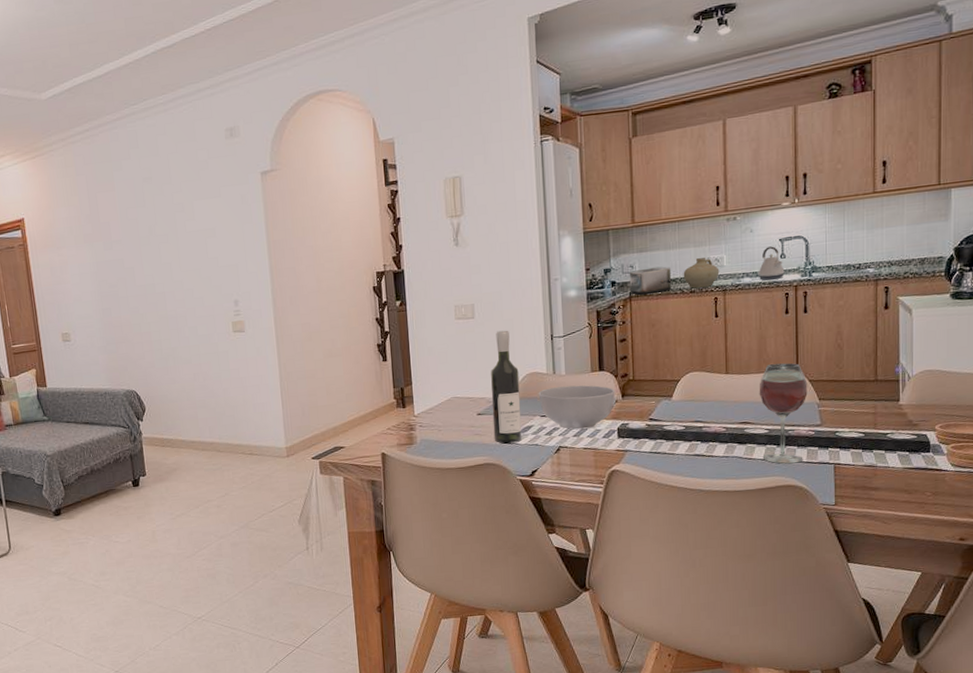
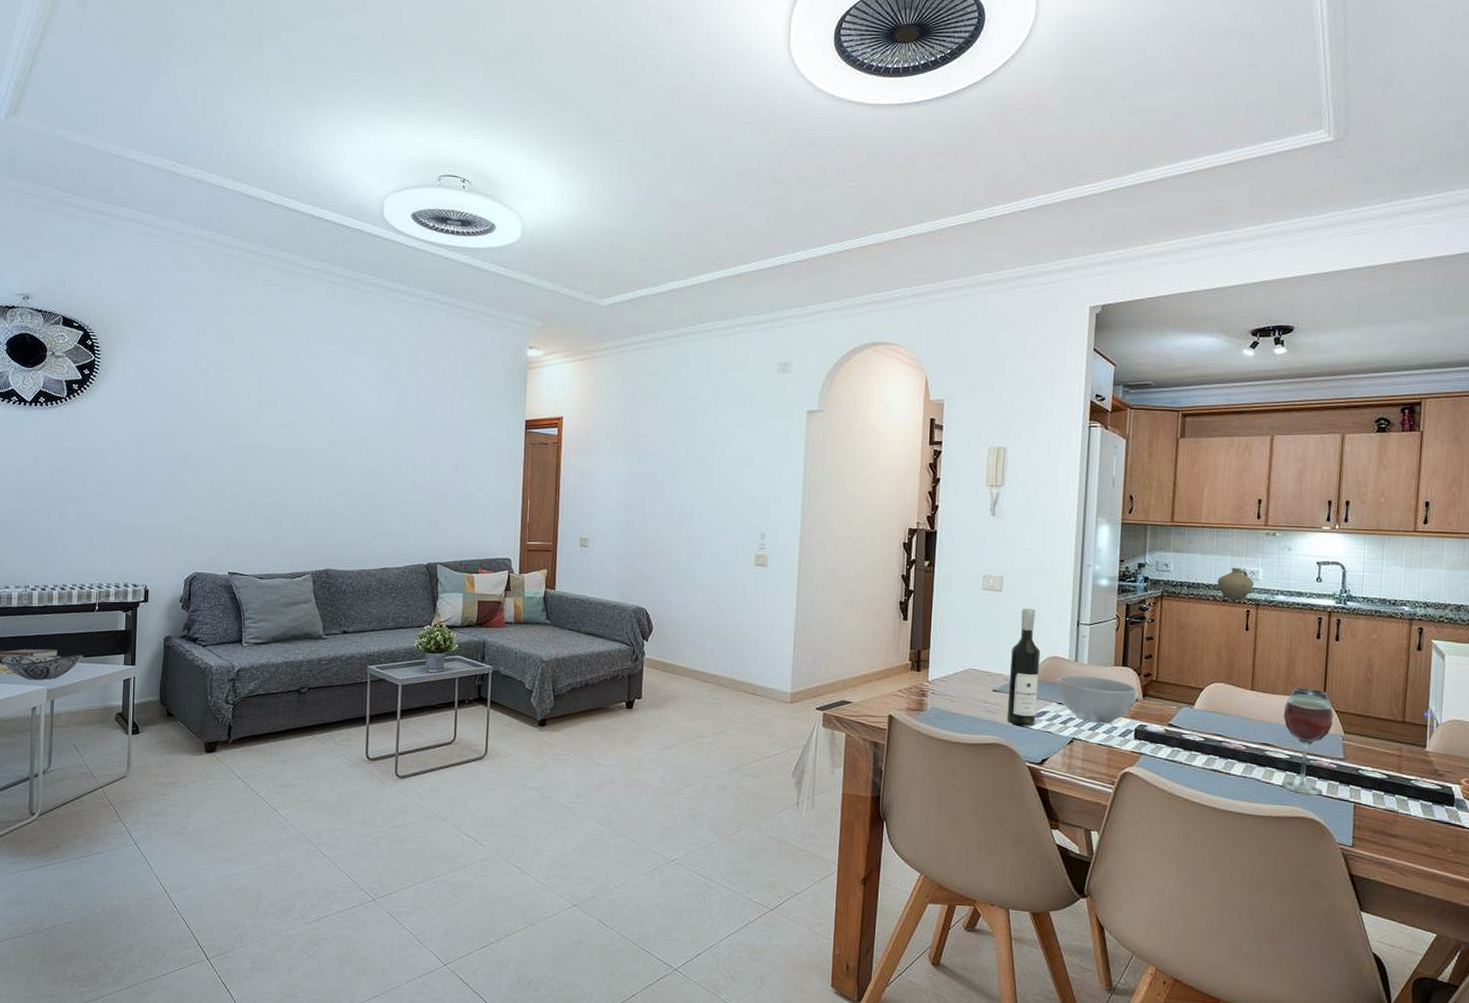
toaster: present [629,266,672,295] -> none [1162,569,1206,596]
kettle: present [758,246,785,281] -> none [1292,568,1320,602]

